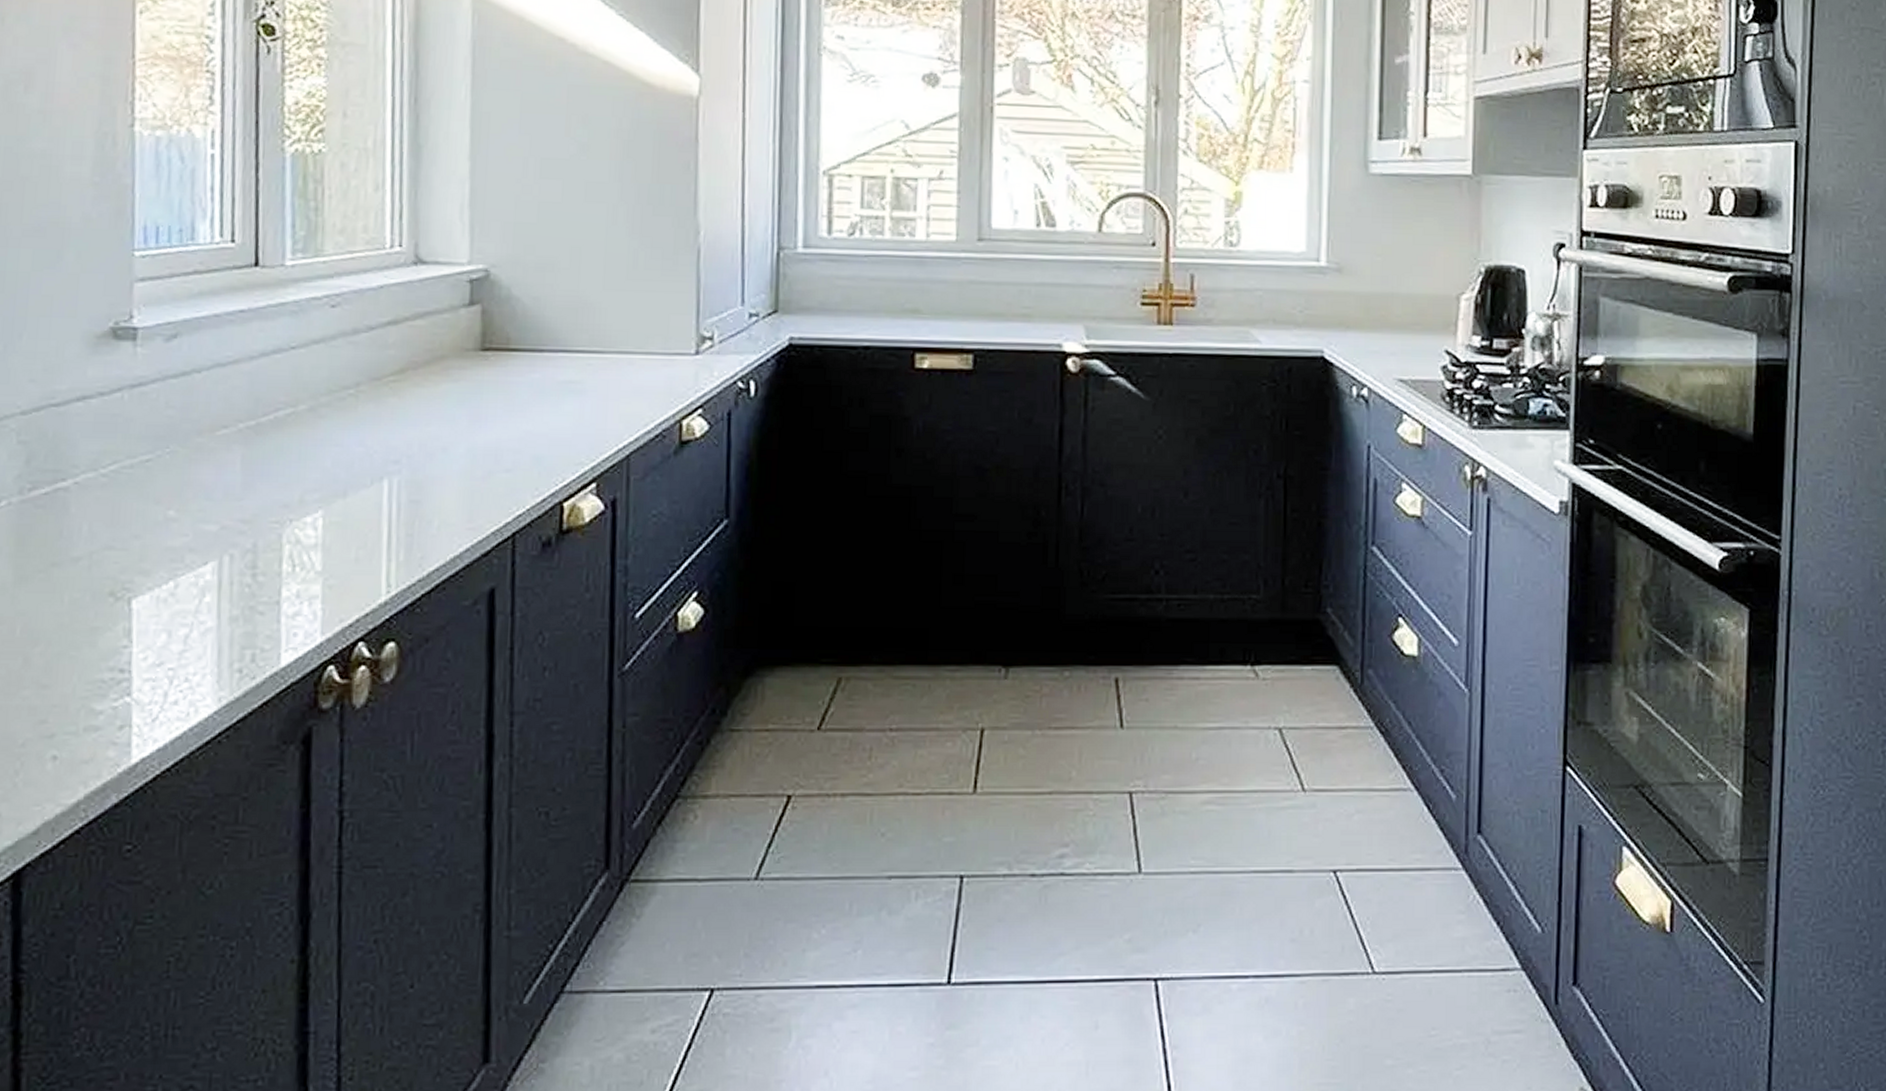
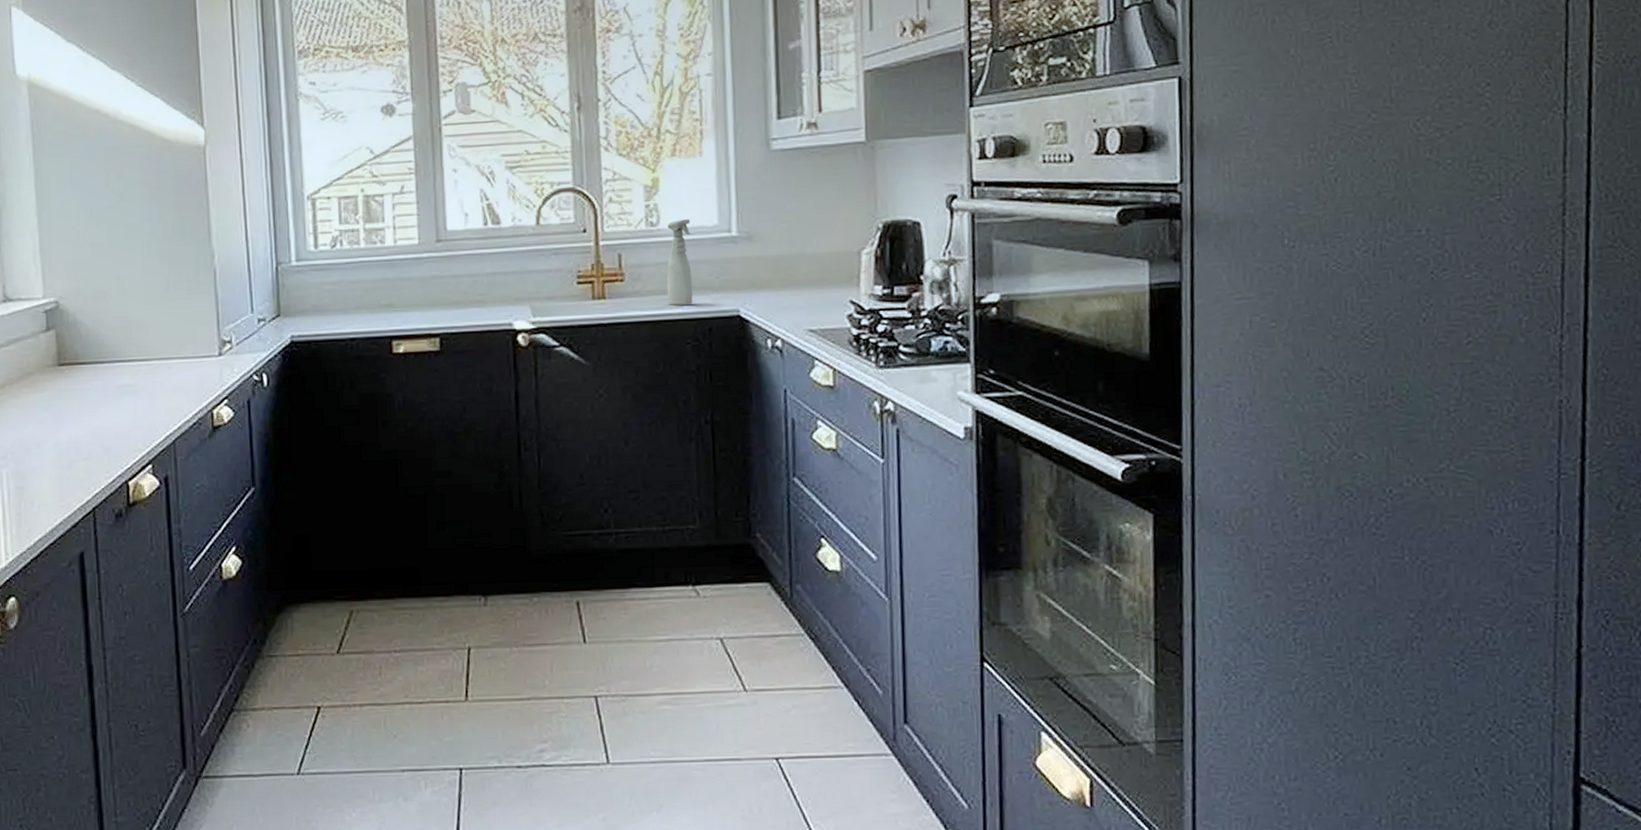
spray bottle: none [1243,241,1274,340] -> present [666,218,693,305]

